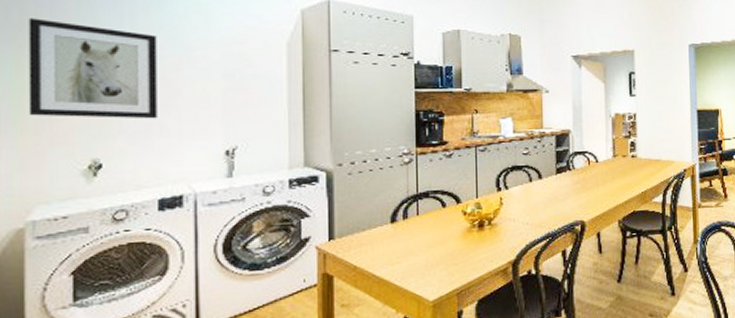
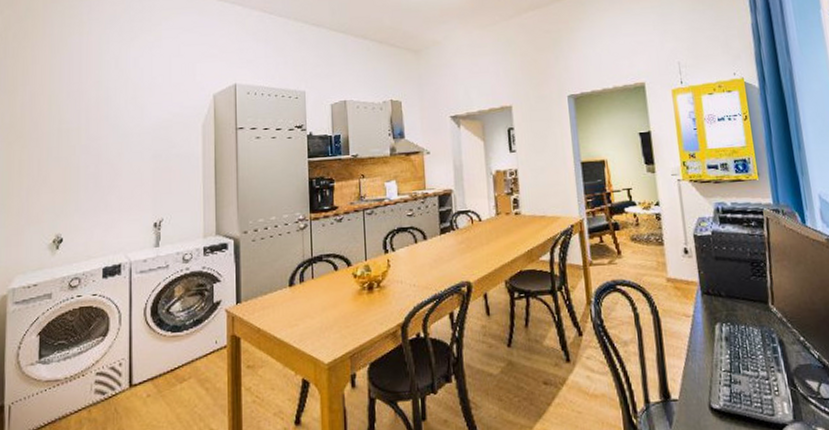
wall art: present [28,18,157,119] -> none [13,120,104,200]

